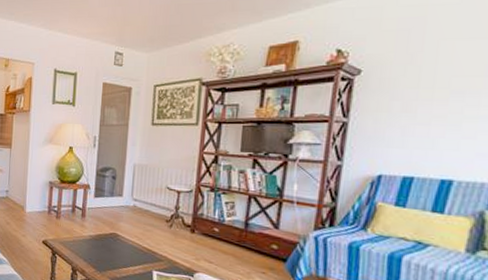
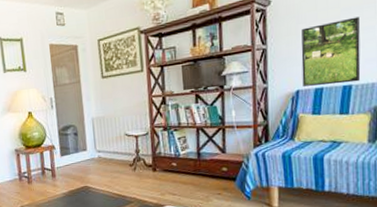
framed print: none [387,102,475,178] -> present [301,16,361,87]

